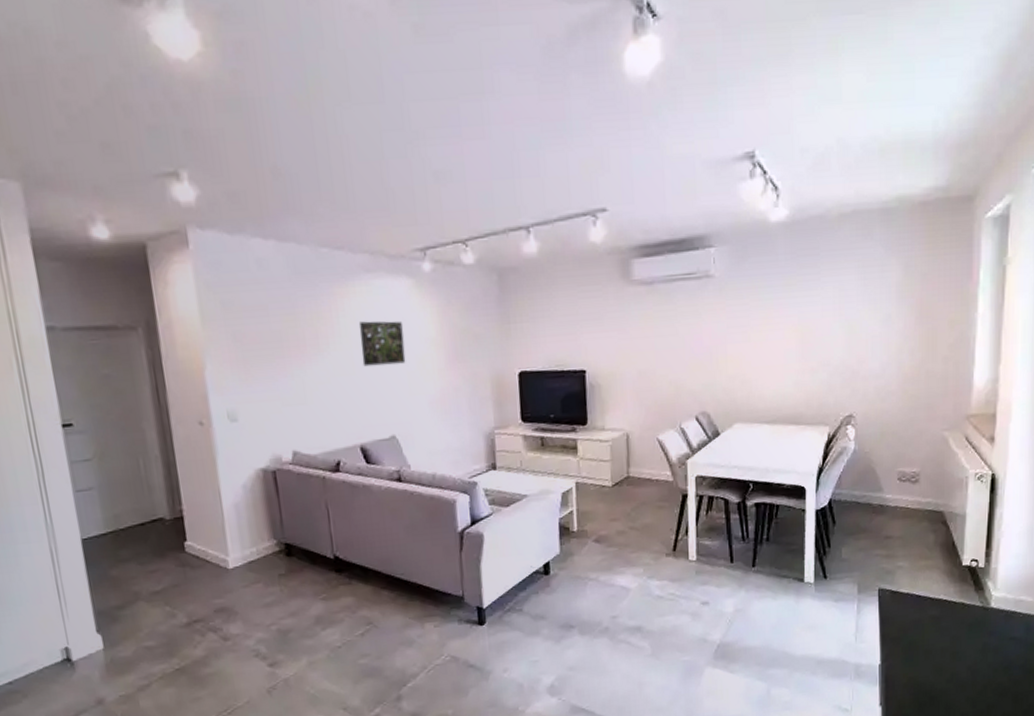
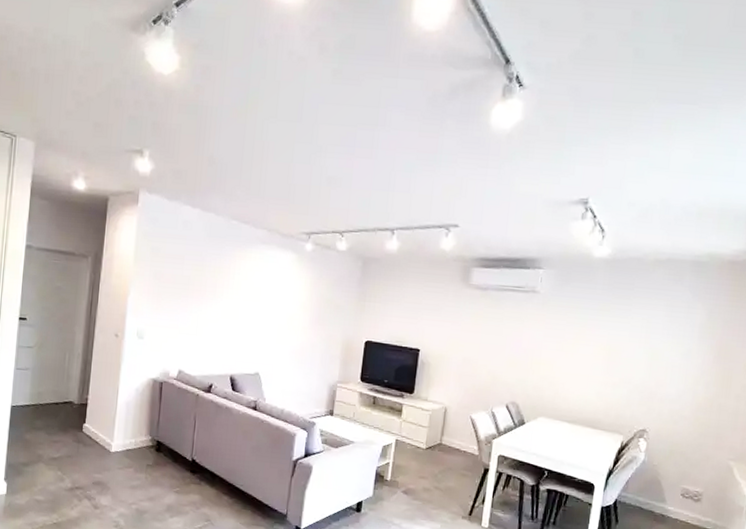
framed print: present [359,321,406,367] -> none [245,280,281,318]

